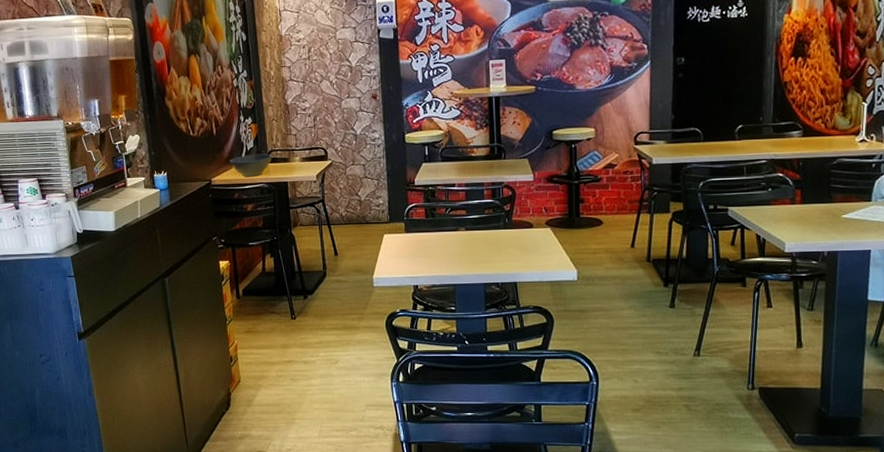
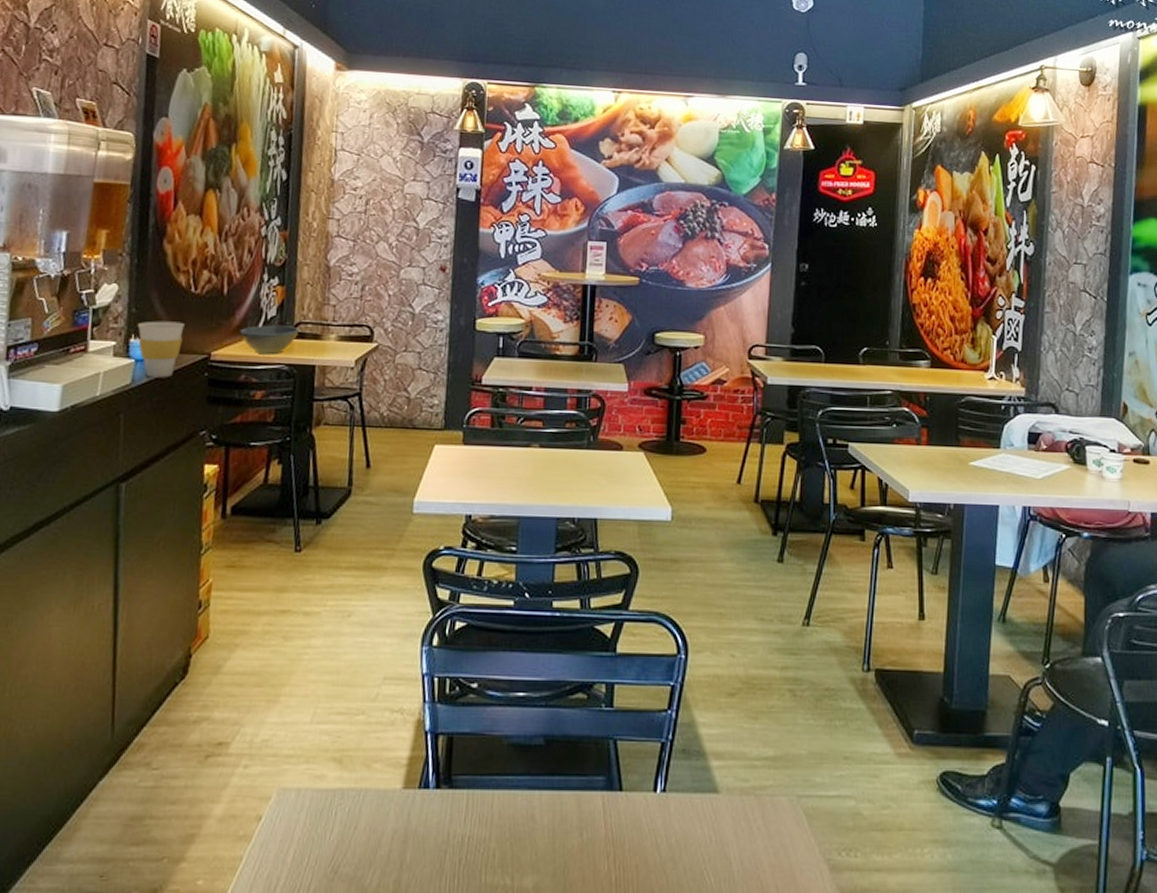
cup: none [157,158,190,201] -> present [137,321,185,378]

